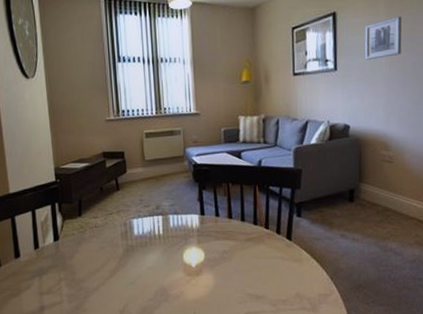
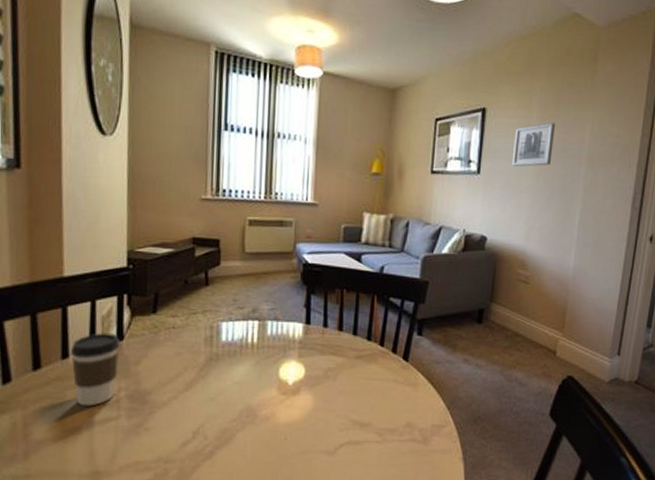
coffee cup: none [21,235,57,295] -> present [71,333,121,407]

